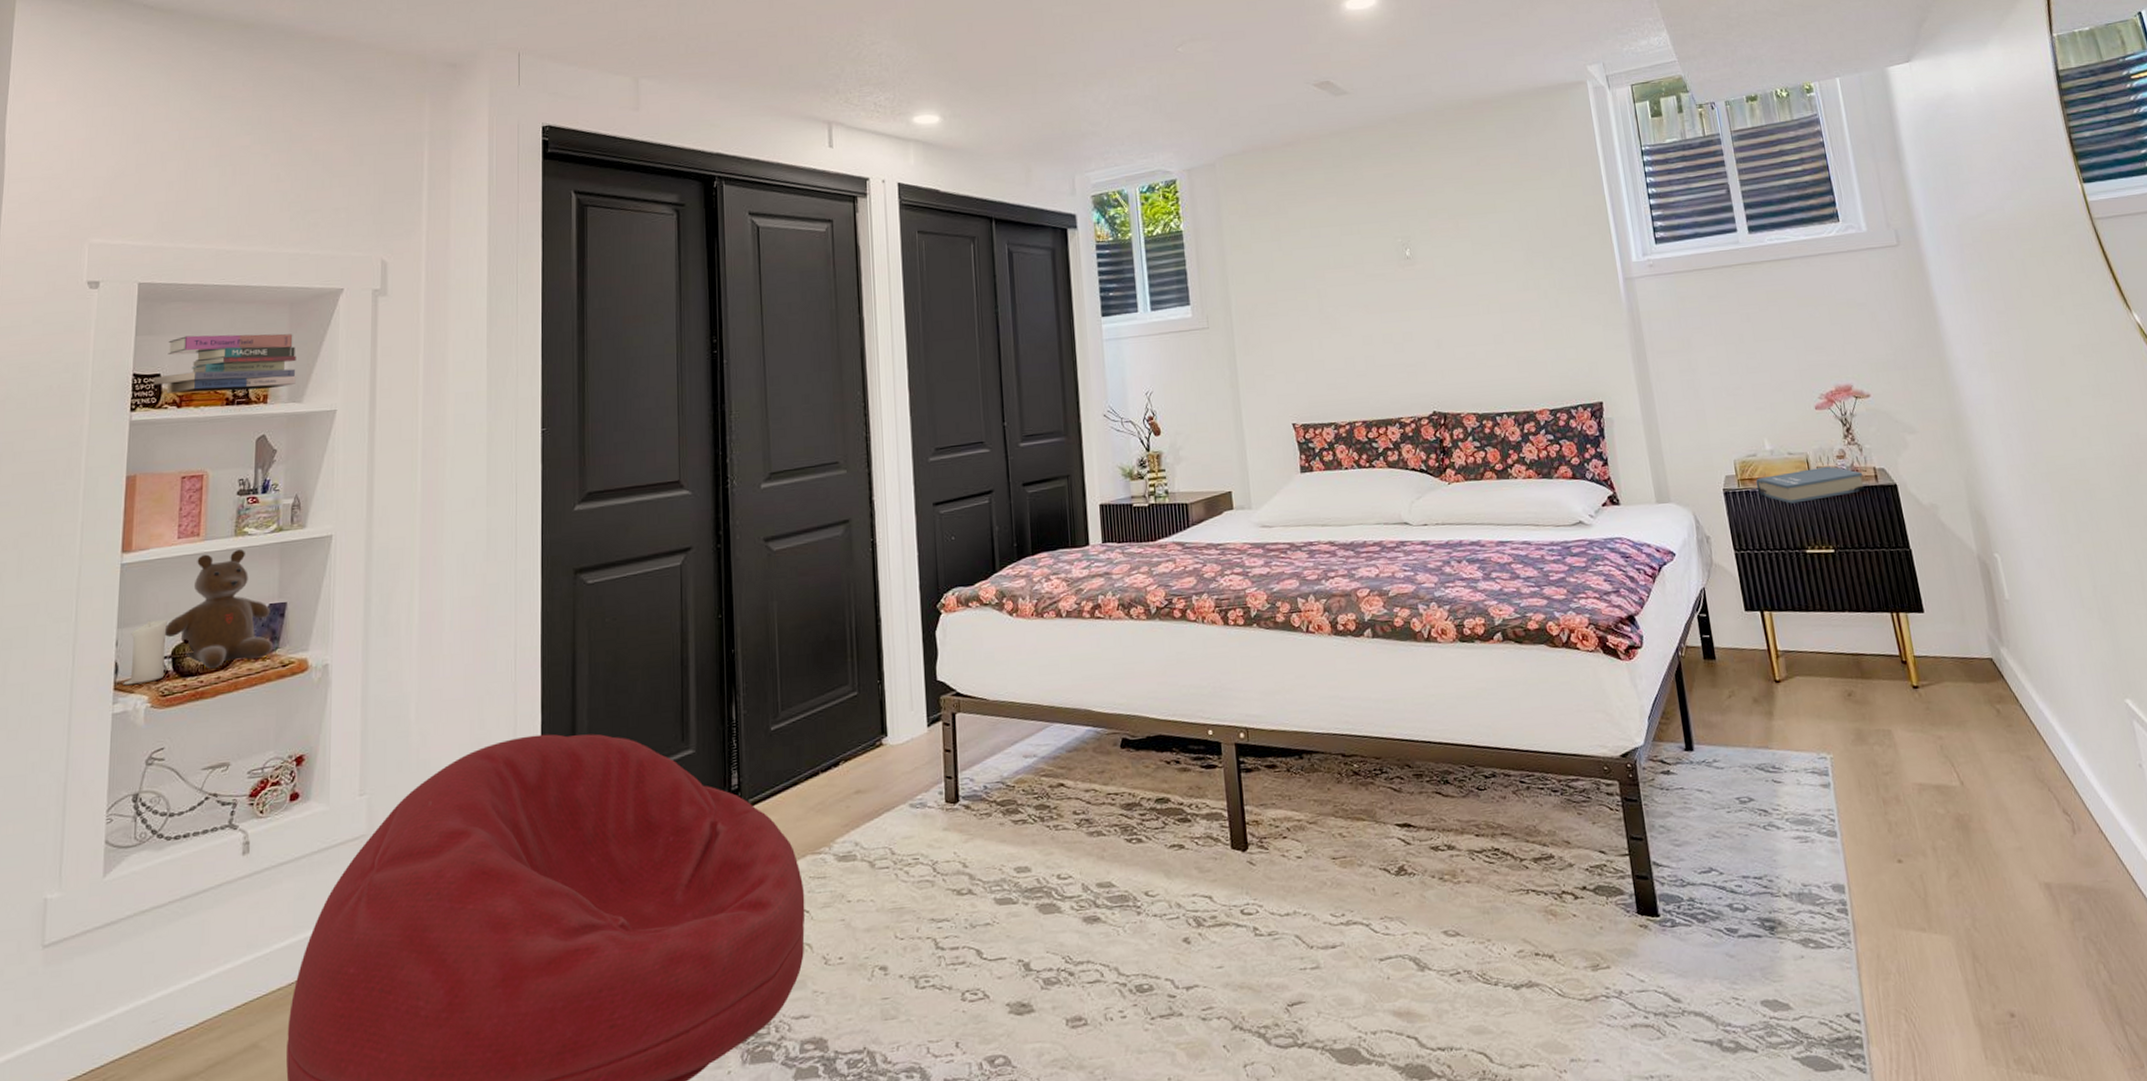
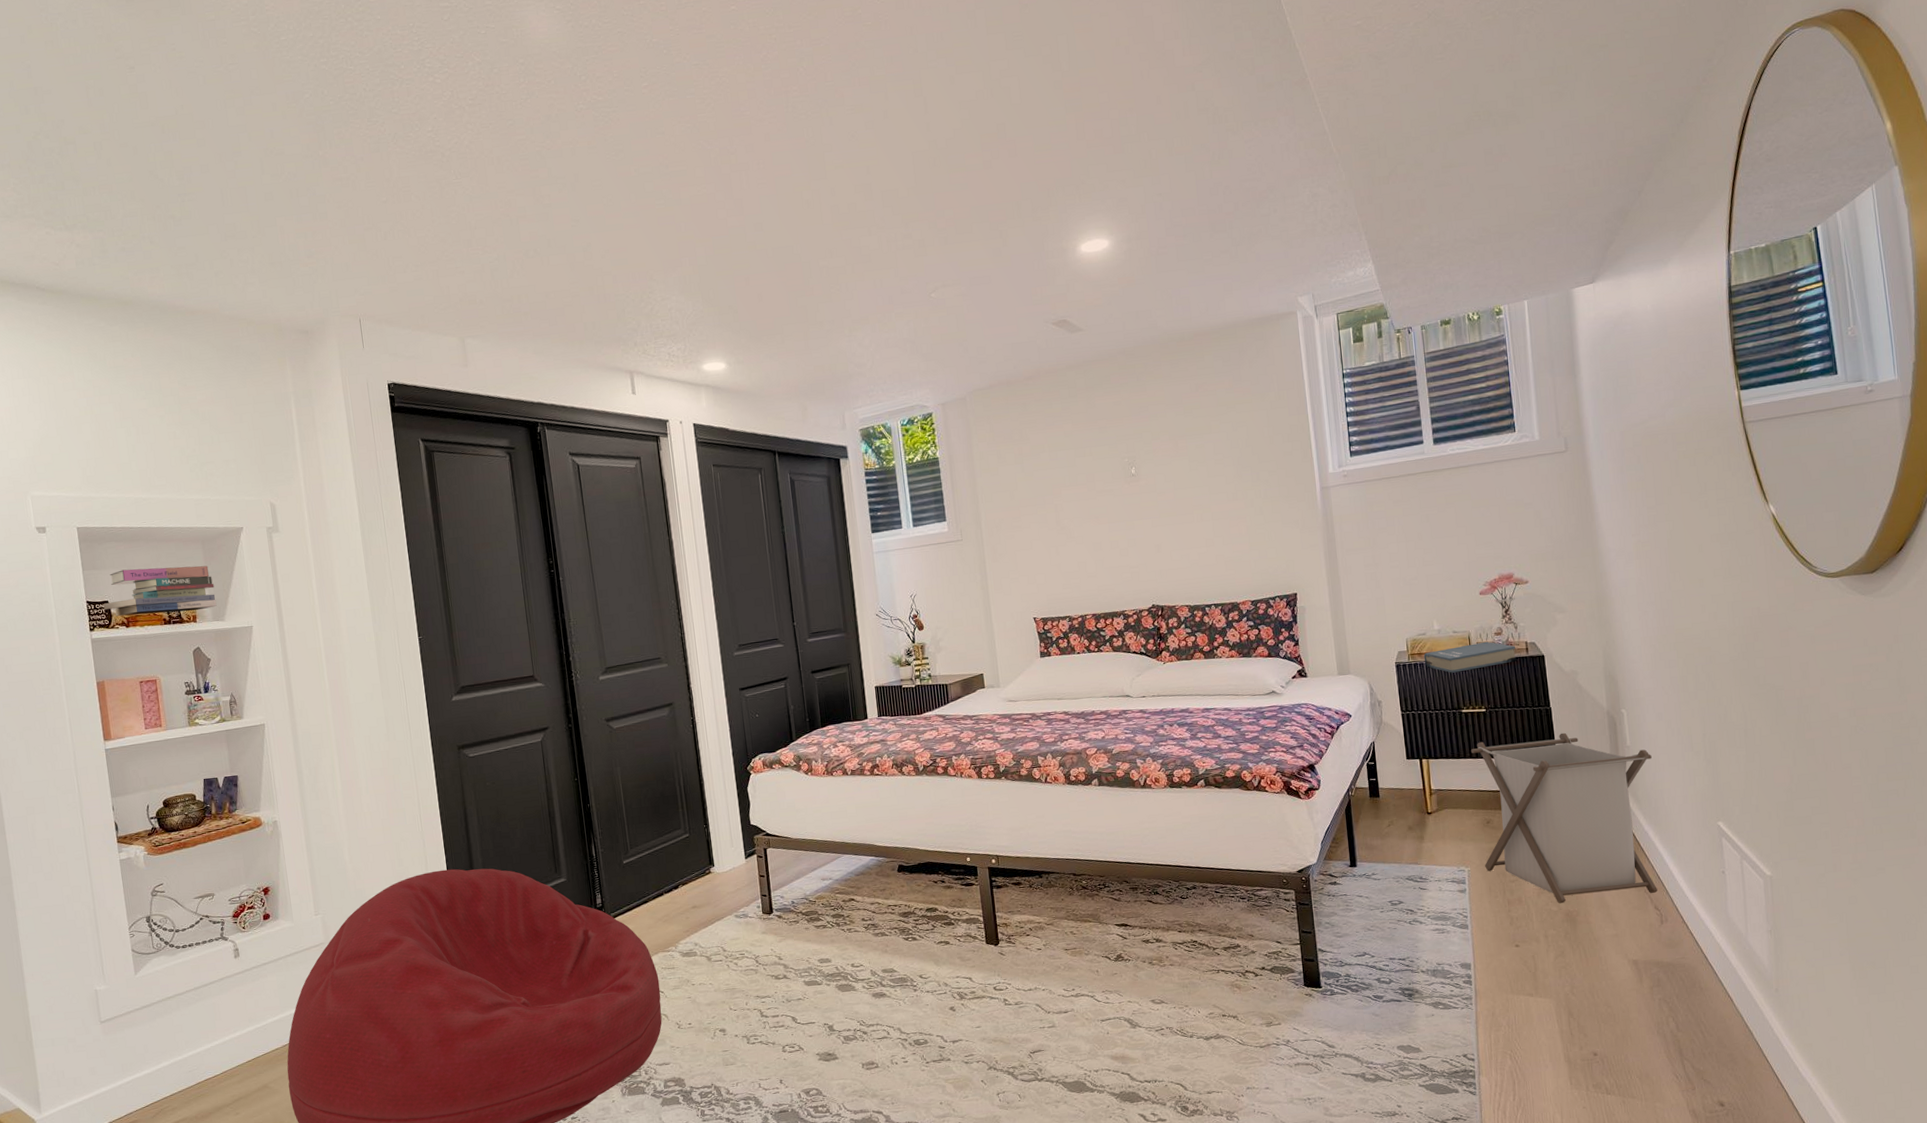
candle: present [123,620,167,686] -> none [122,790,154,839]
stuffed bear: present [165,548,272,669] -> none [148,735,232,826]
laundry basket: none [1821,581,2064,804] -> present [1471,732,1658,903]

